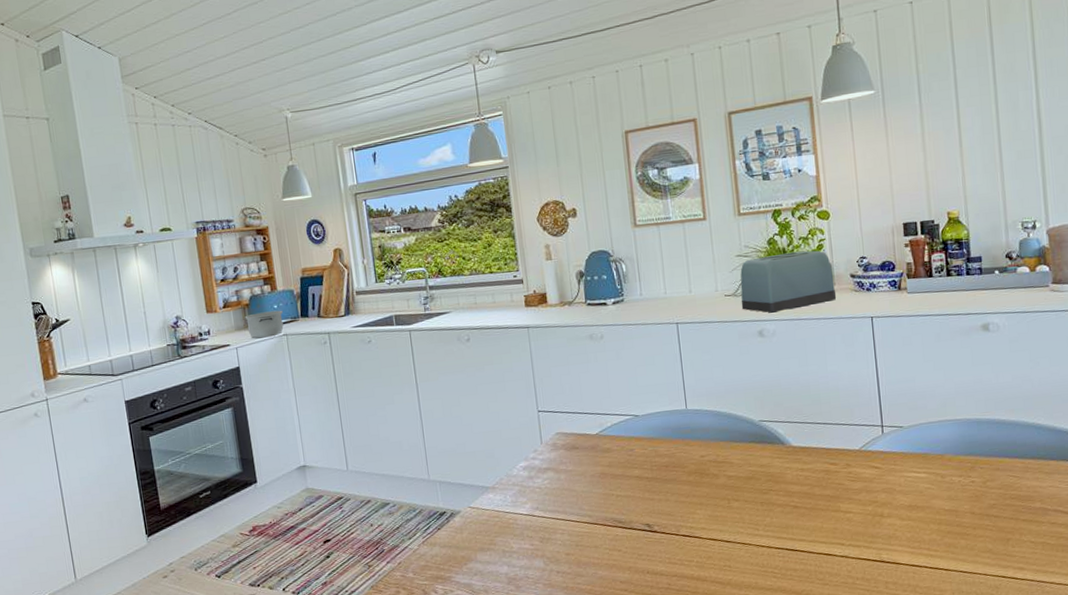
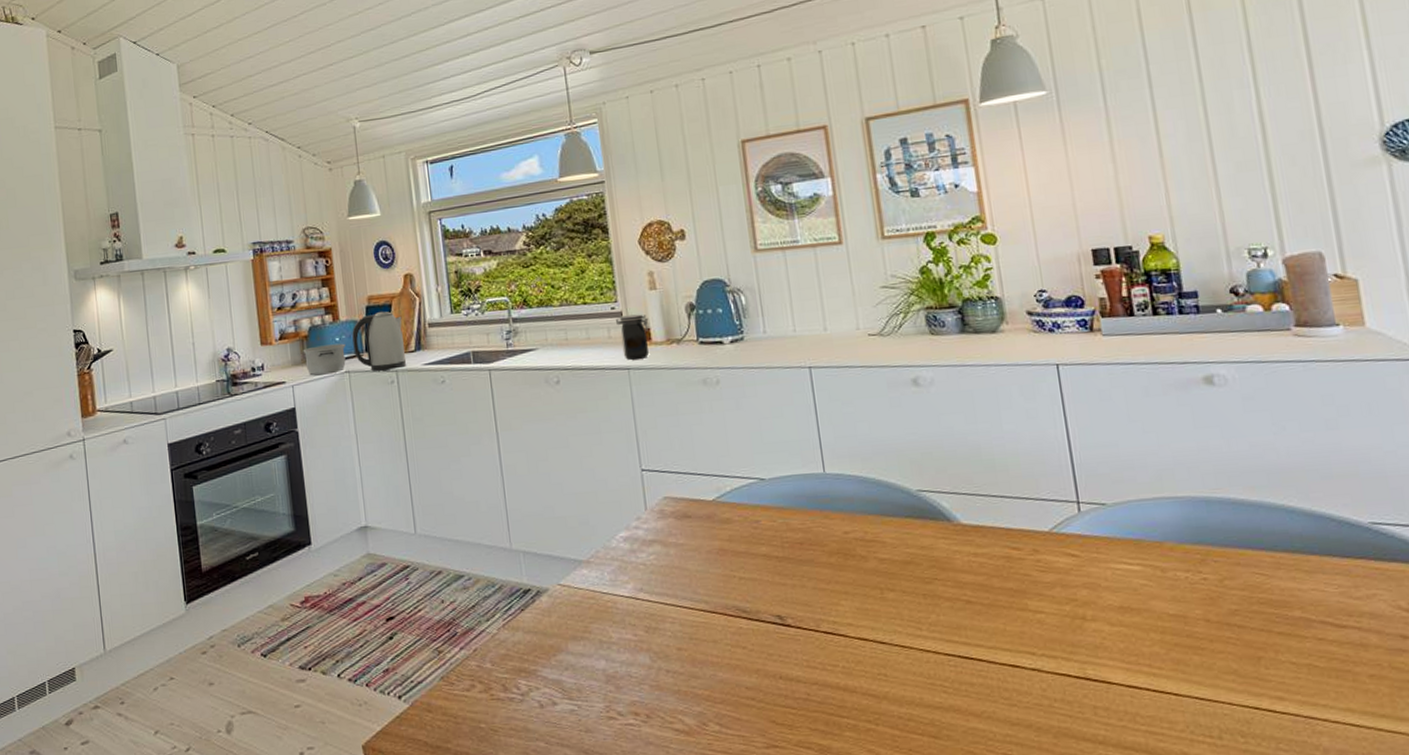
kettle: none [288,281,338,334] -> present [352,311,407,371]
jar: none [518,281,545,320] -> present [616,314,649,360]
toaster: present [740,250,837,313] -> none [886,281,1011,357]

